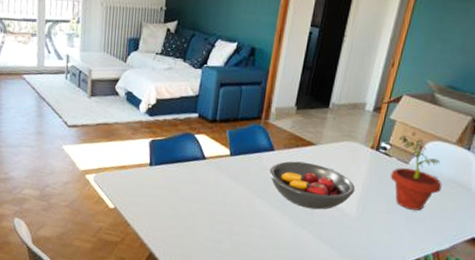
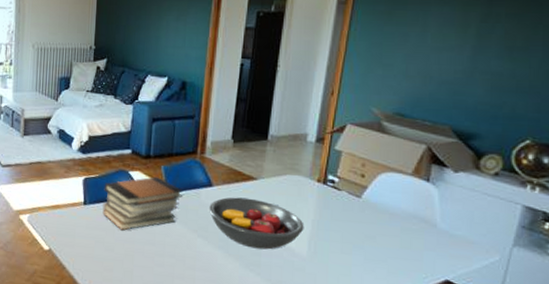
book stack: none [168,140,247,191] -> present [102,176,184,231]
potted plant: present [390,136,442,211] -> none [342,167,402,250]

